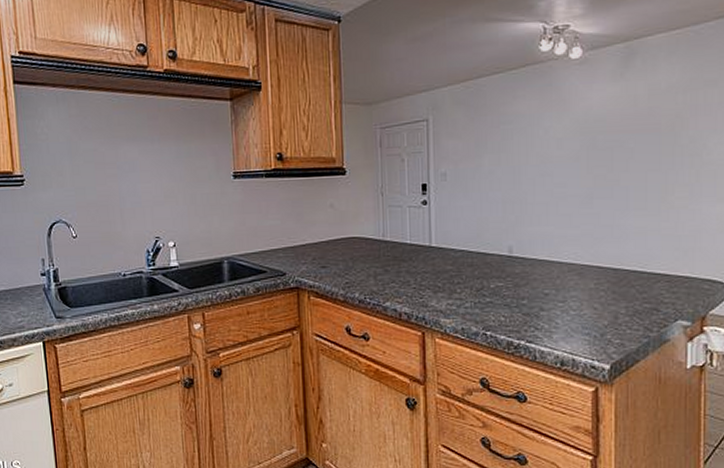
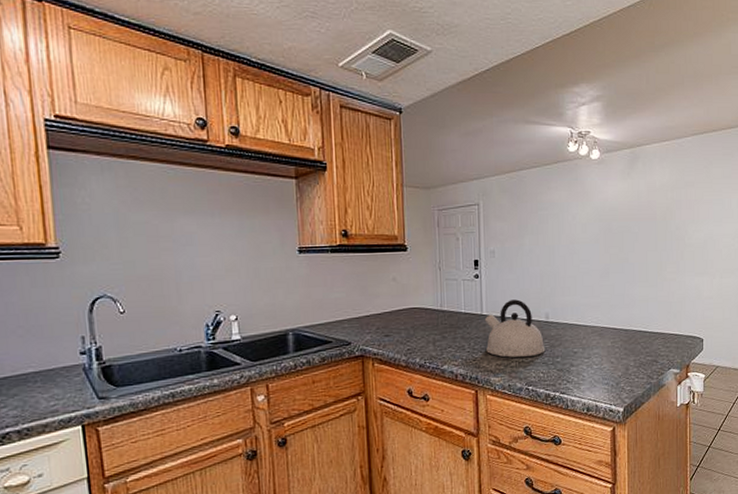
kettle: none [433,229,508,298] -> present [484,299,546,358]

